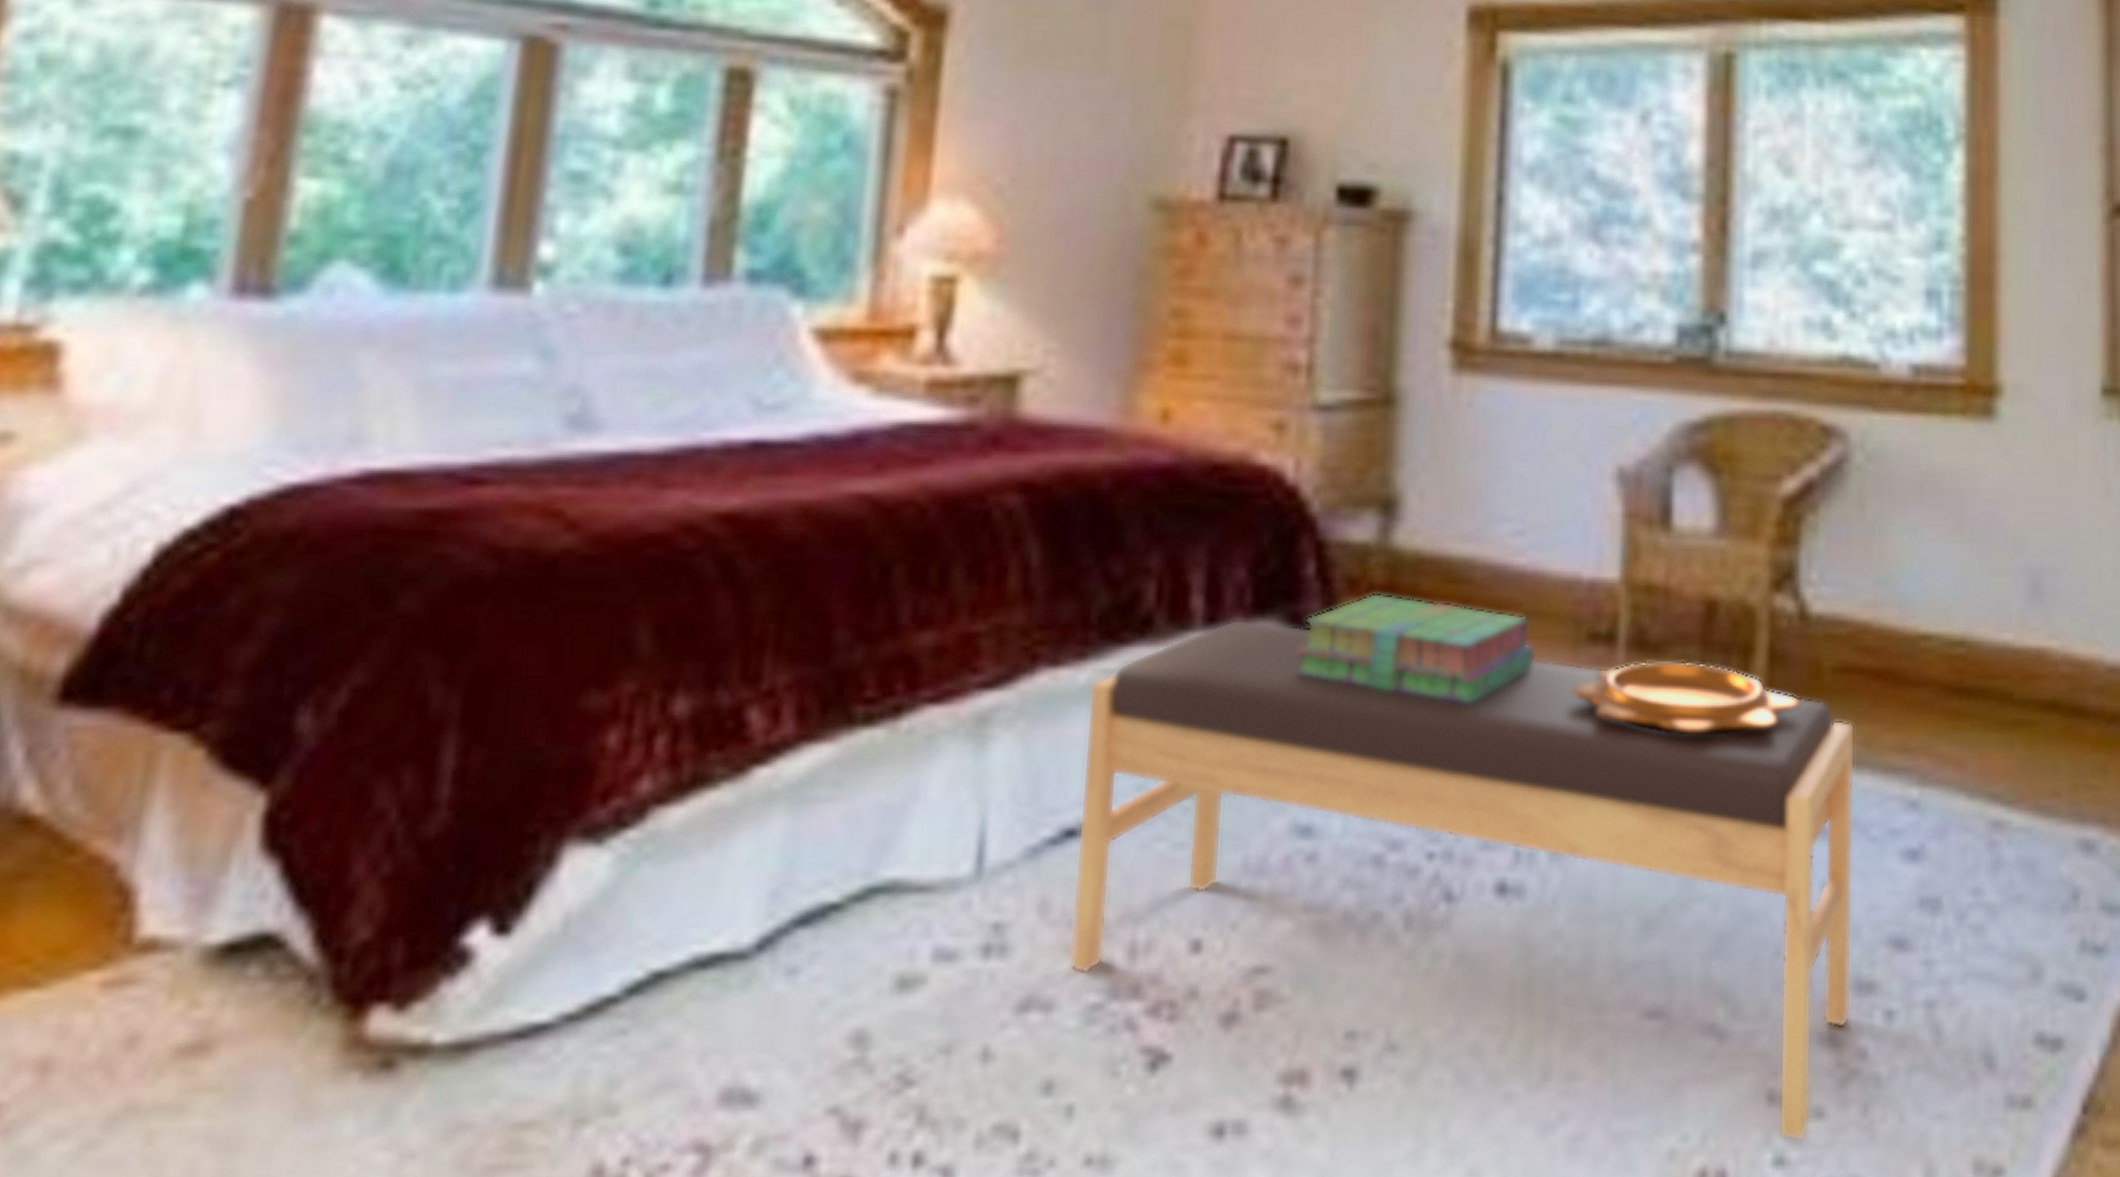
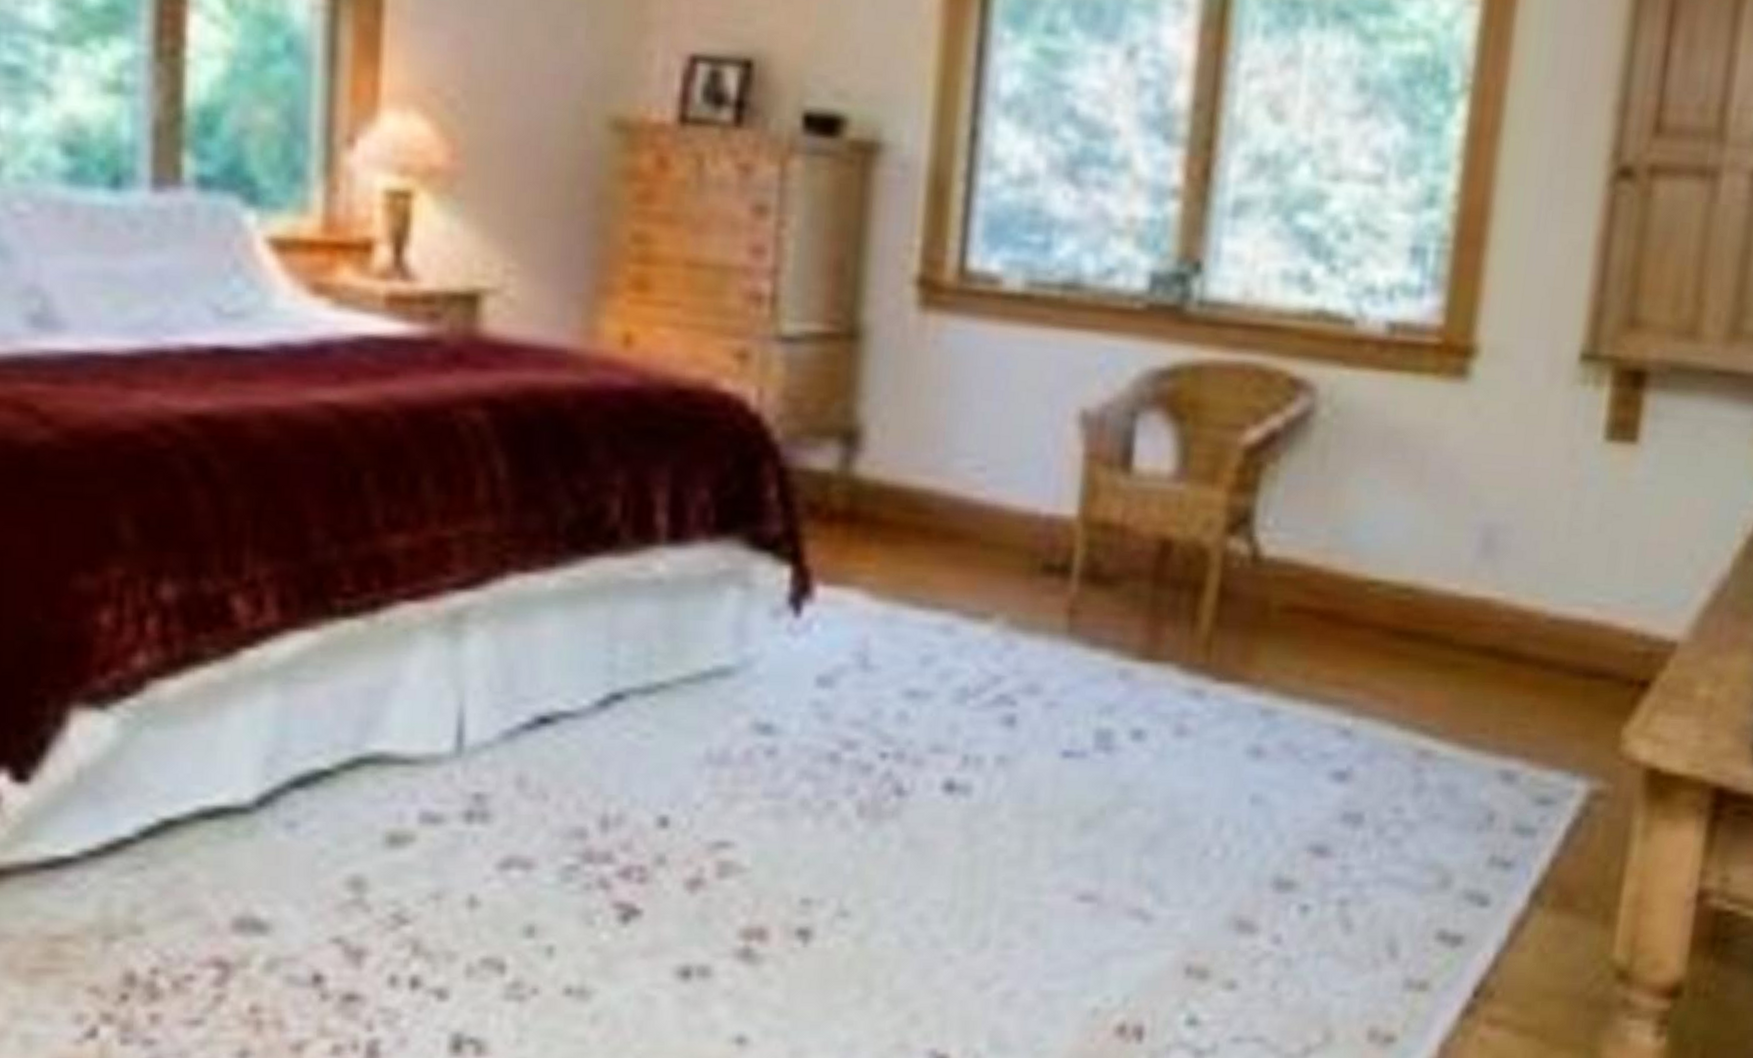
bench: present [1069,619,1856,1143] -> none [546,536,1297,1008]
stack of books: present [1295,592,1537,704] -> none [757,518,992,624]
decorative bowl: present [1570,660,1801,734] -> none [1023,592,1246,662]

